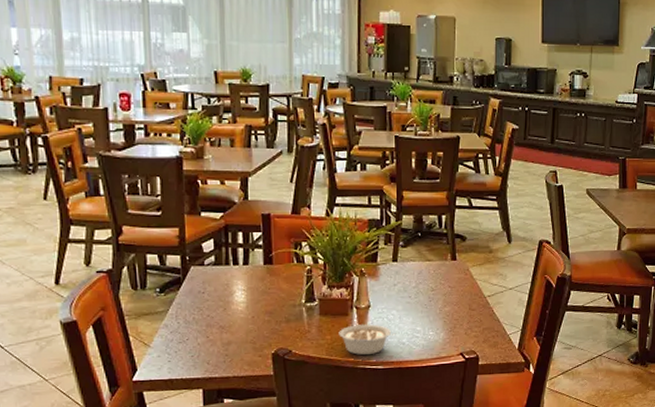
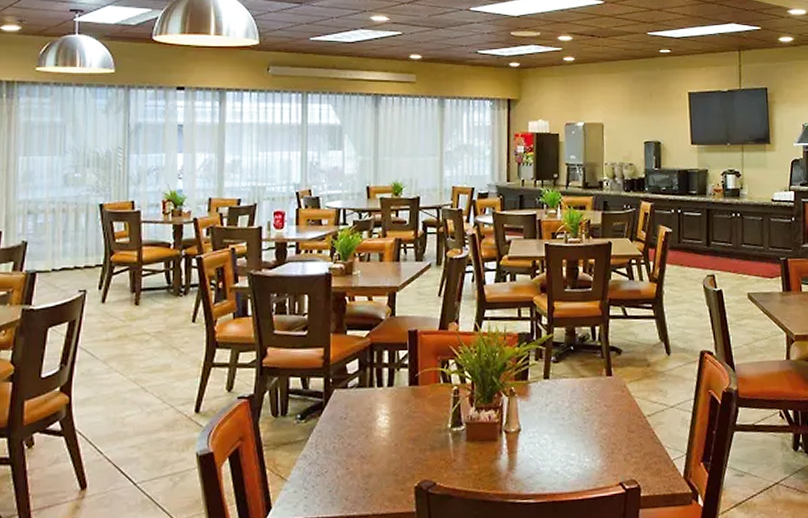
legume: present [339,324,396,356] -> none [487,450,549,487]

